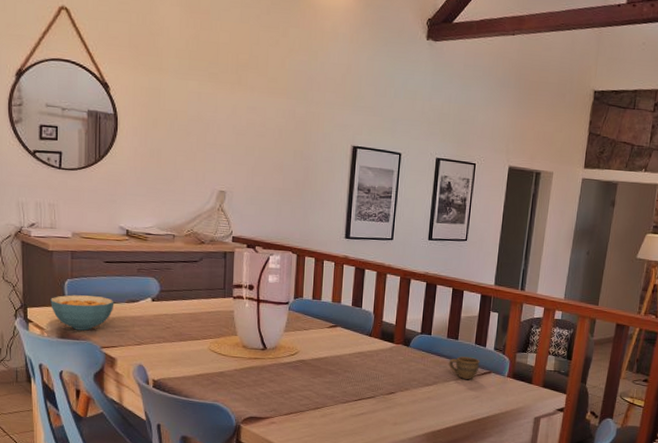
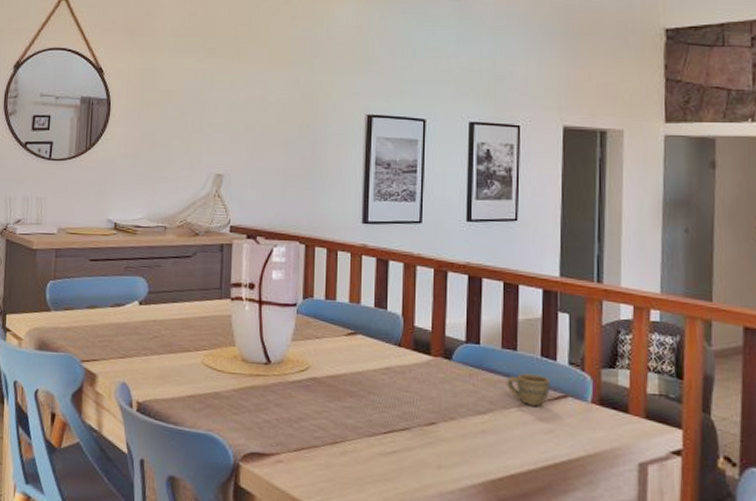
cereal bowl: present [51,294,114,331] -> none [30,298,98,341]

